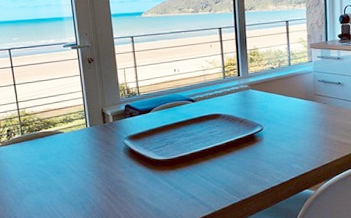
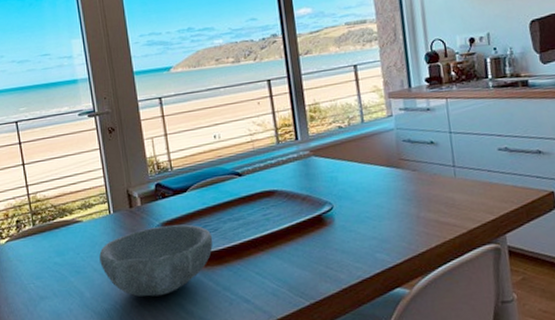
bowl: none [77,137,169,193] -> present [99,224,213,297]

